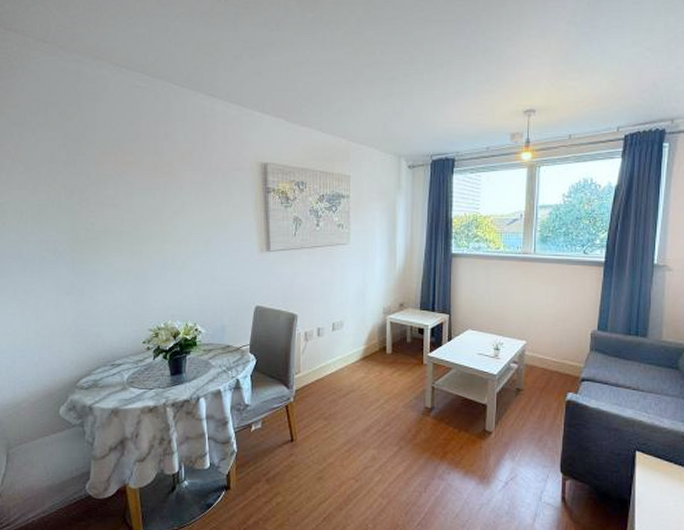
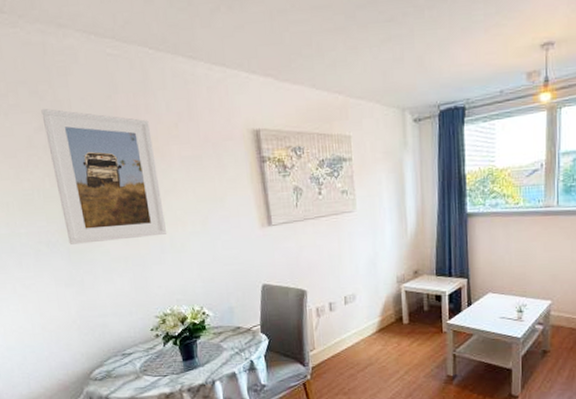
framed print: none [67,129,171,255] -> present [41,109,167,245]

